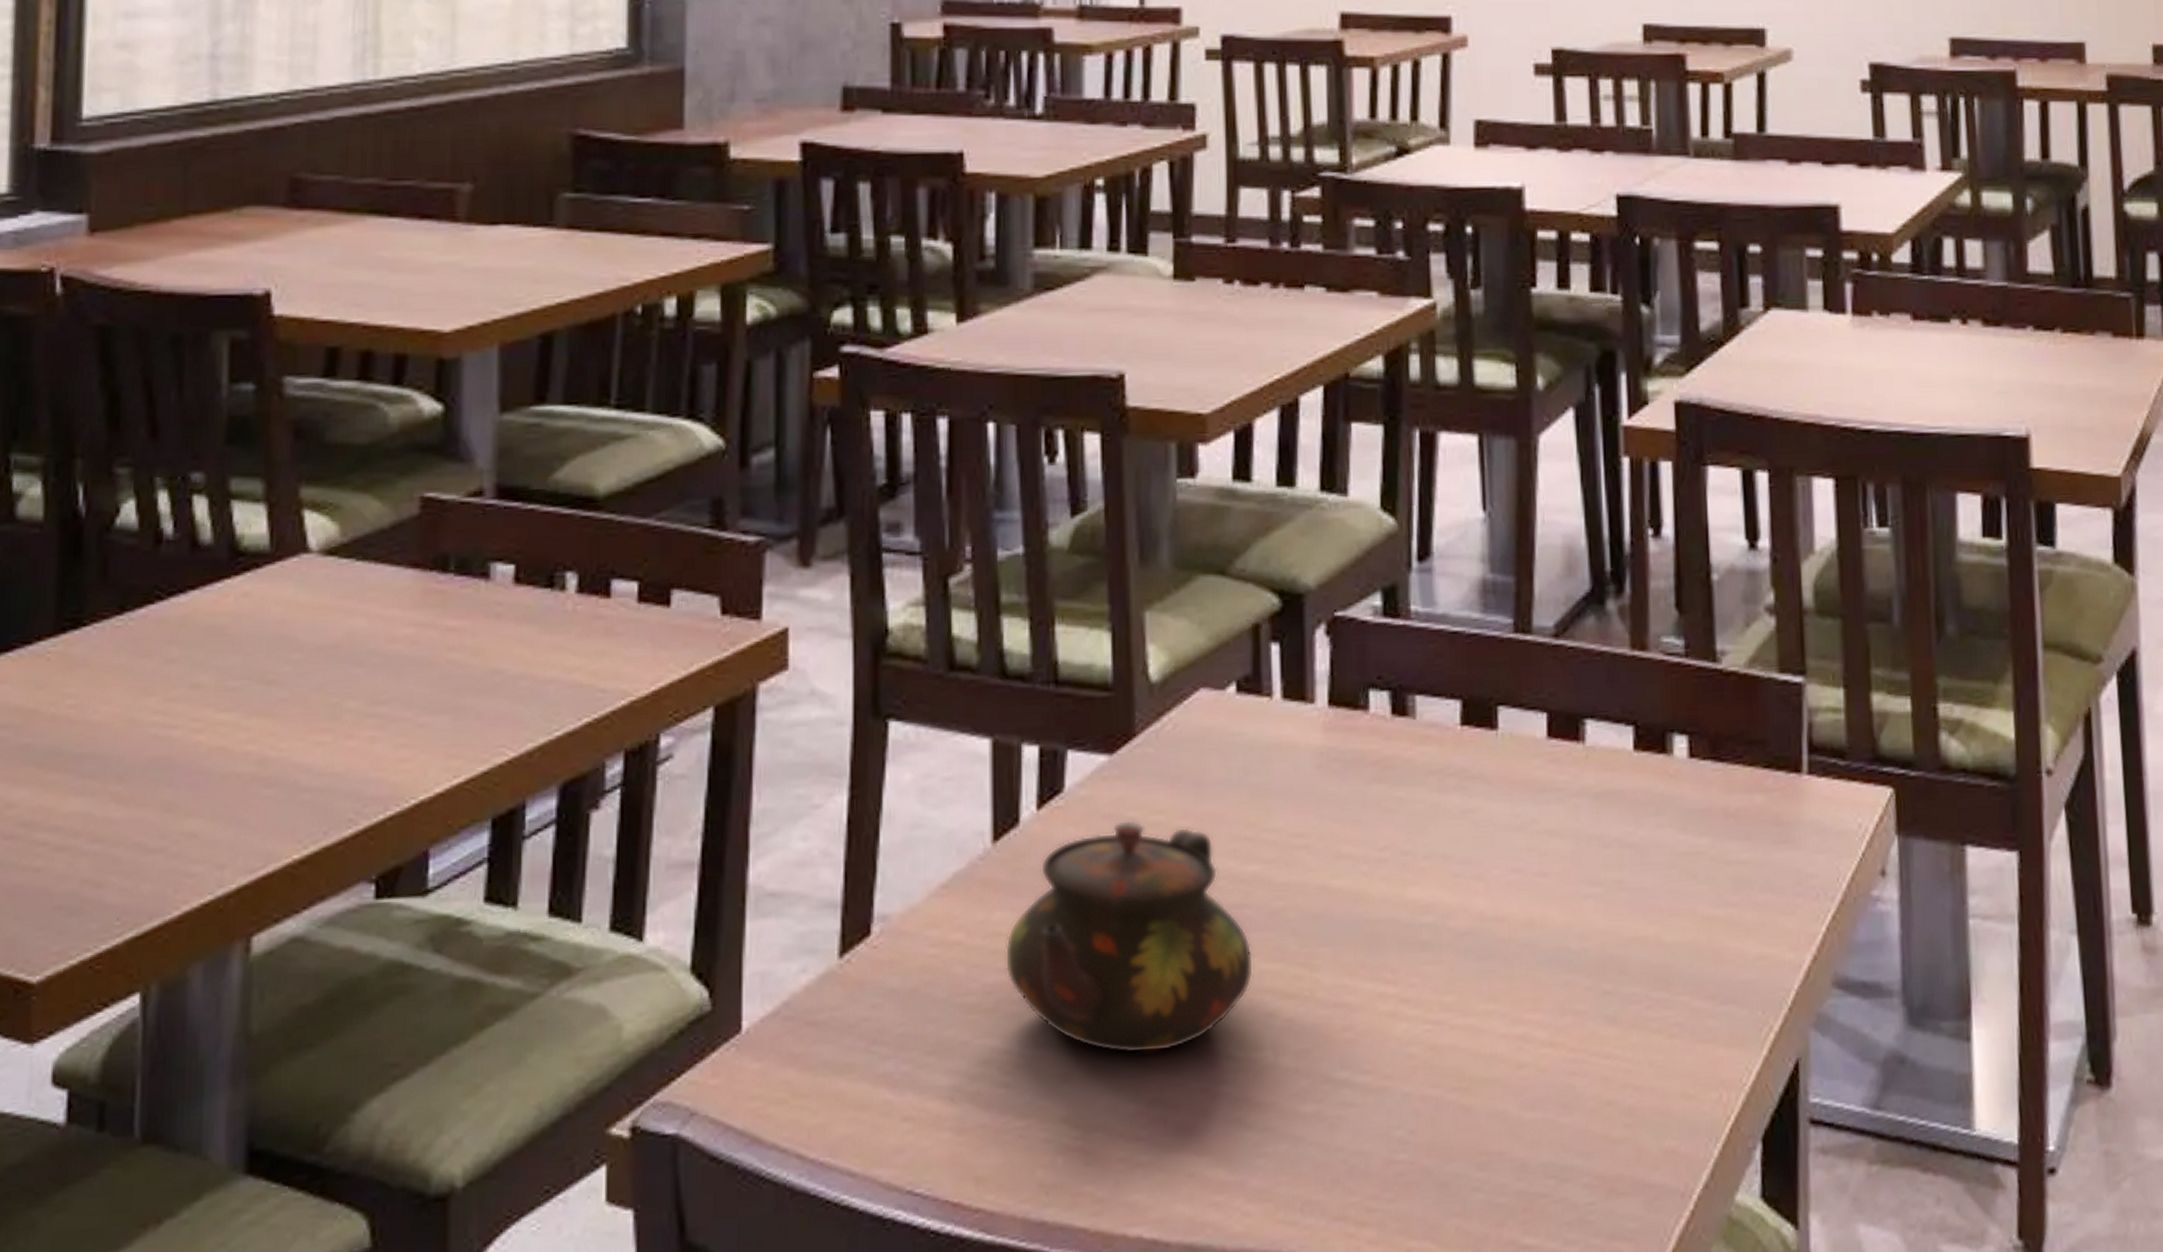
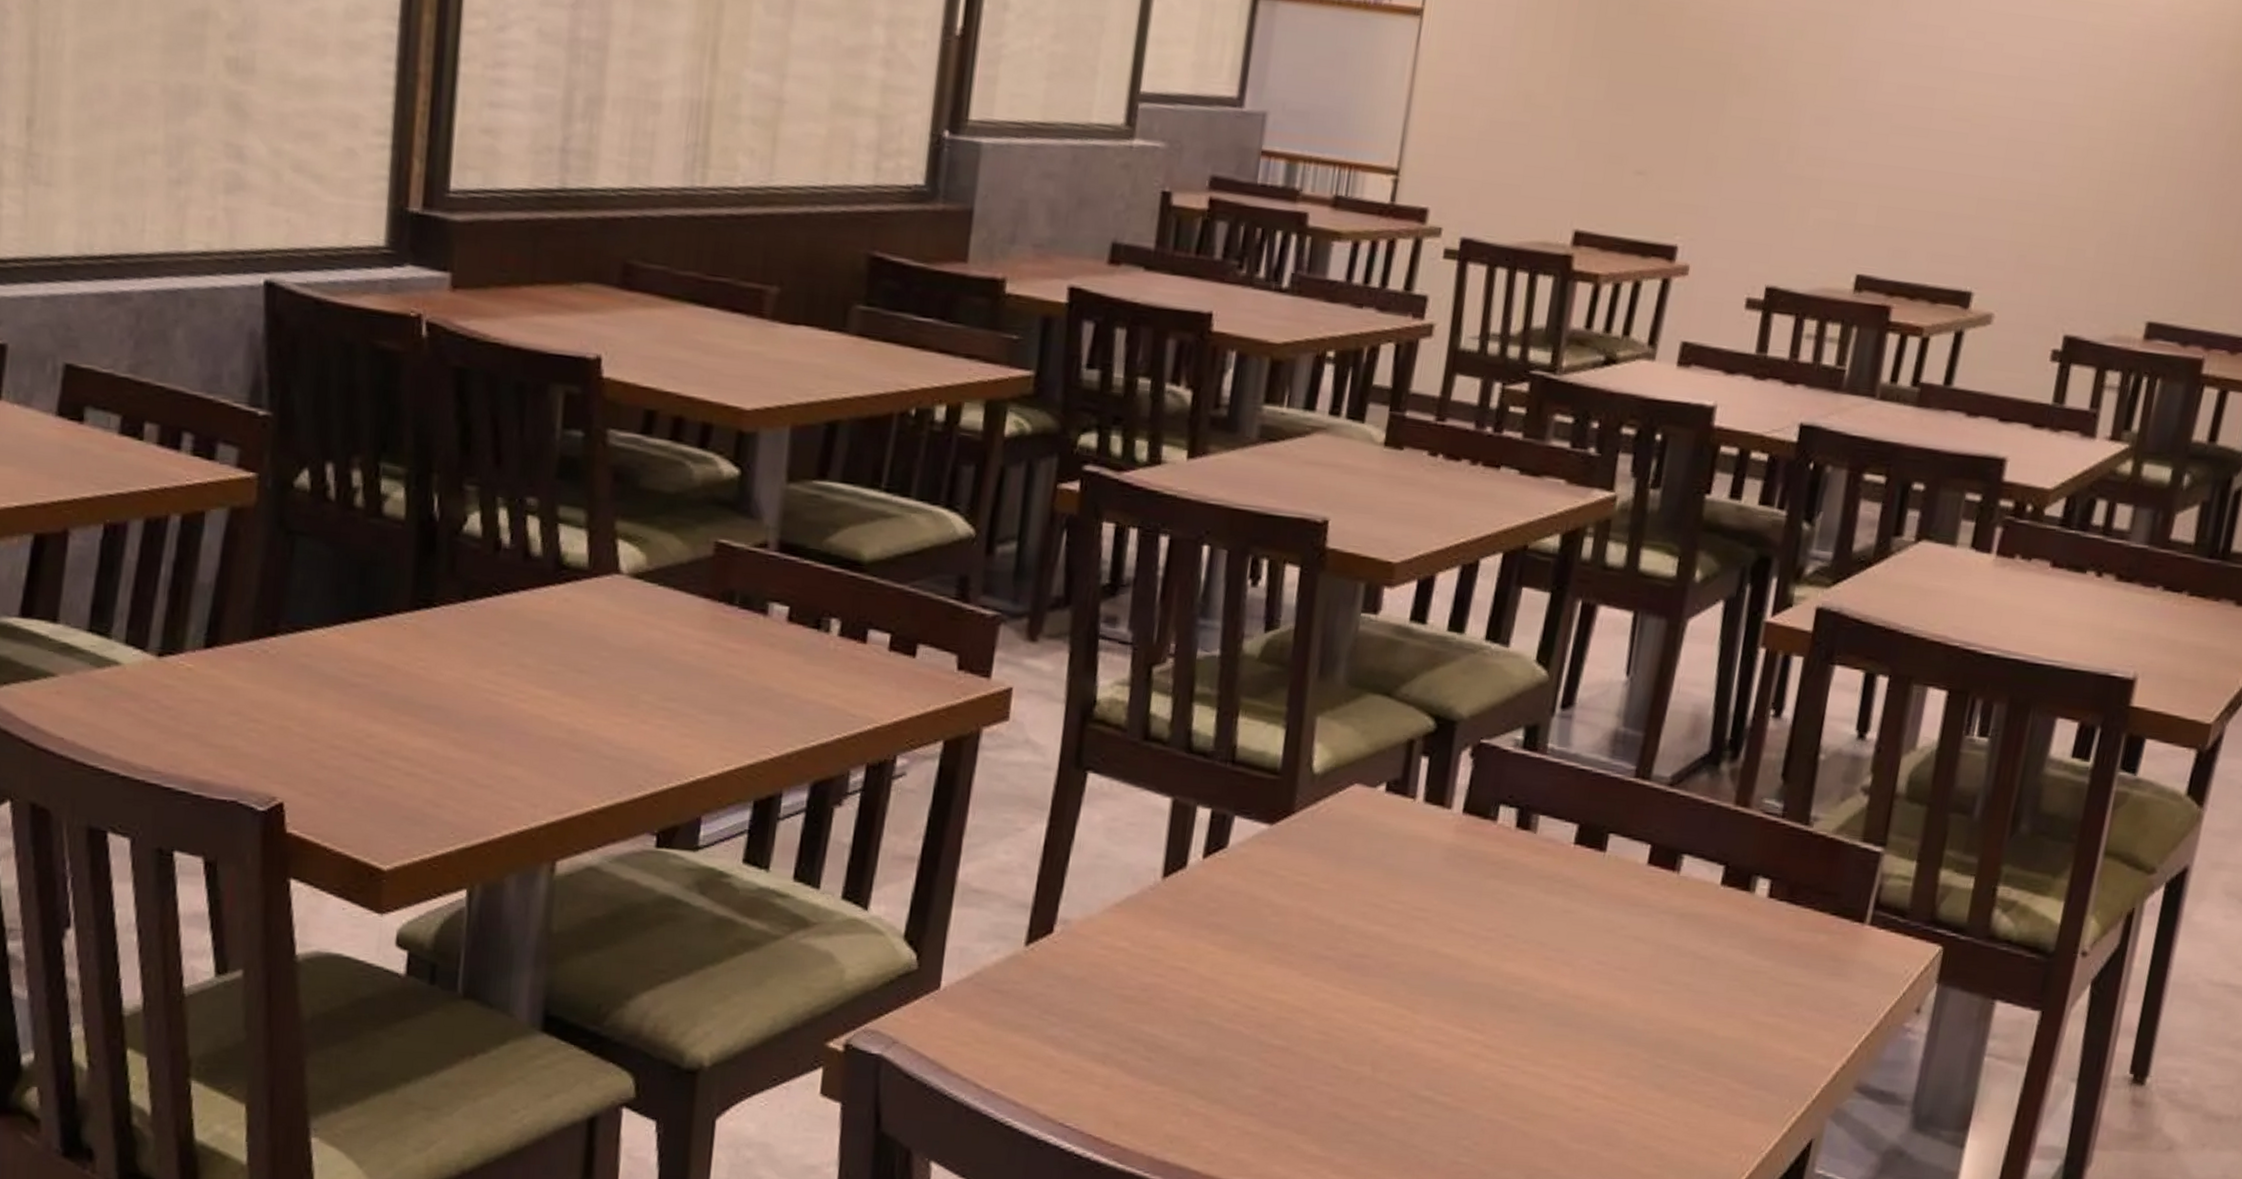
teapot: present [1004,819,1254,1055] -> none [1160,876,1367,1055]

